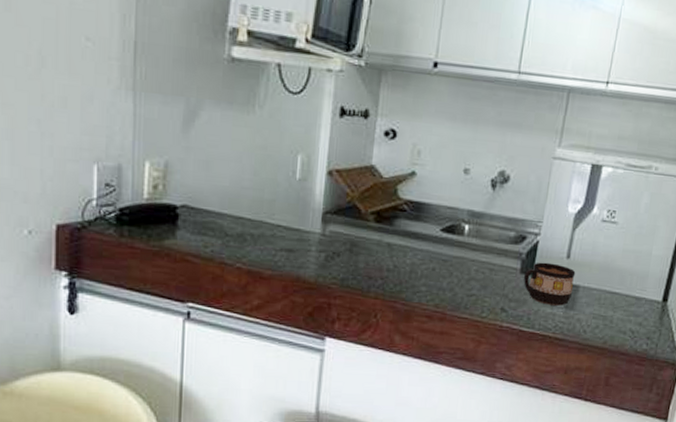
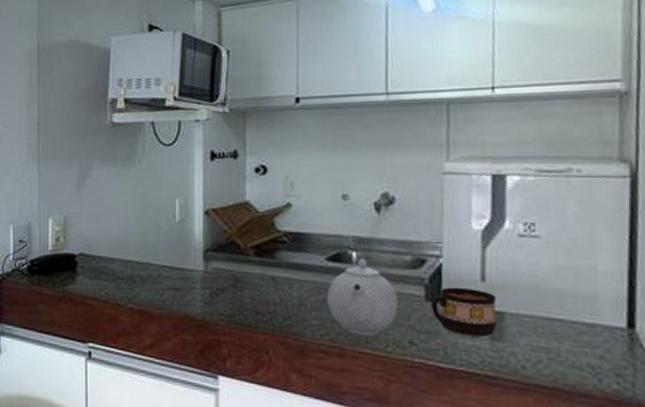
teapot: none [436,232,499,302] -> present [327,259,399,335]

